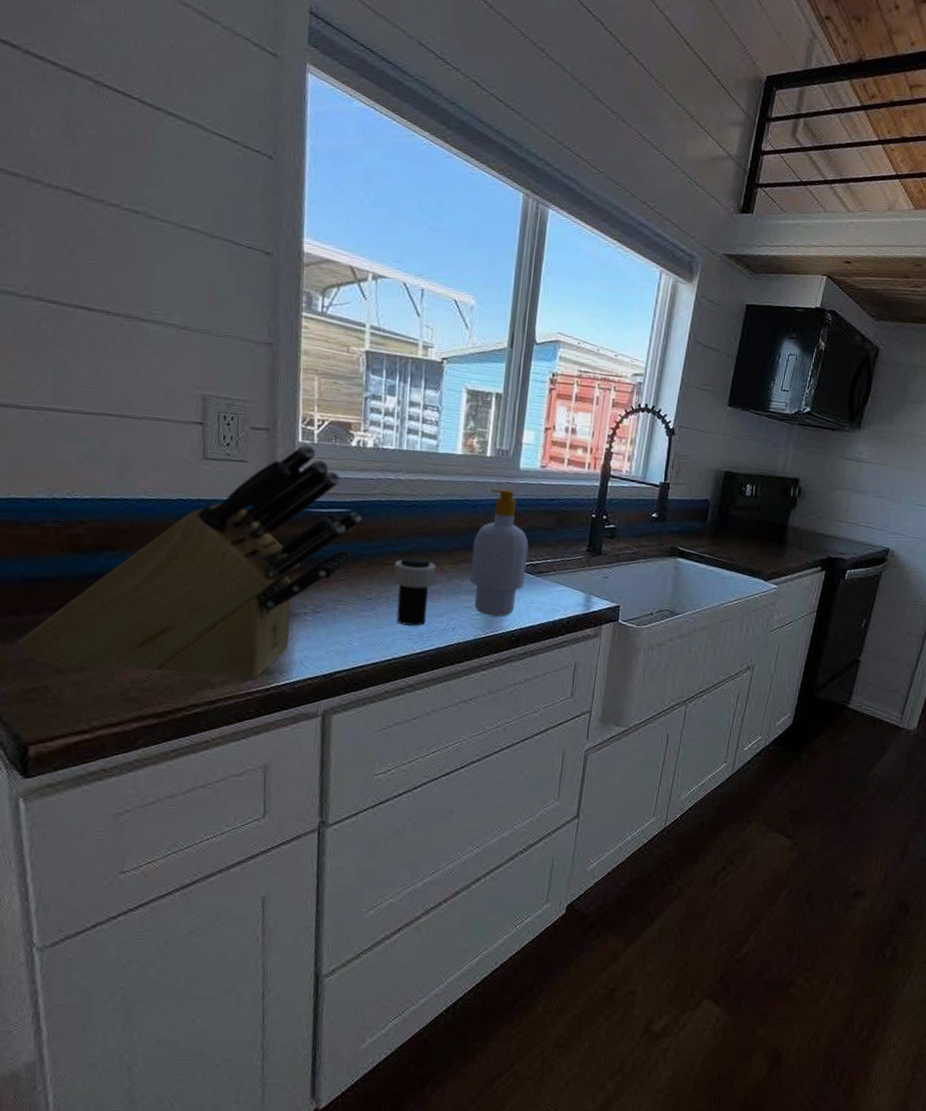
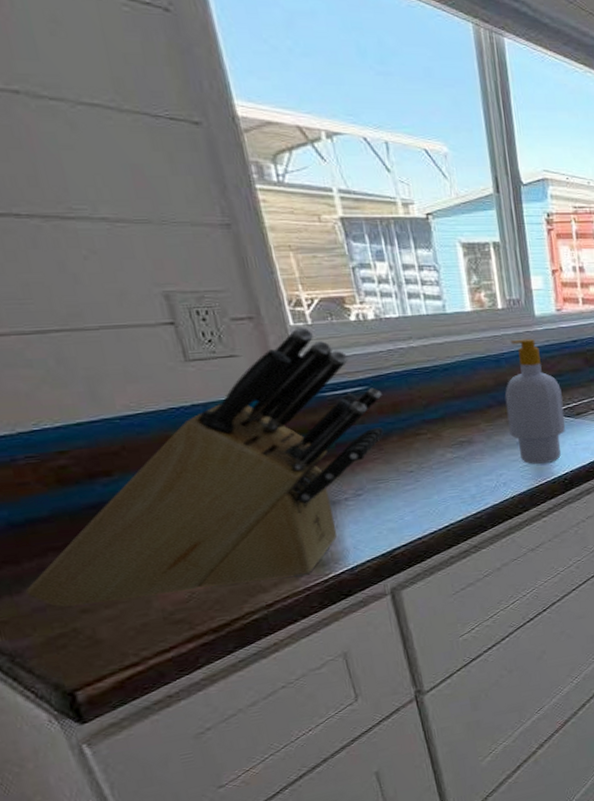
cup: present [393,558,436,626] -> none [428,422,475,491]

